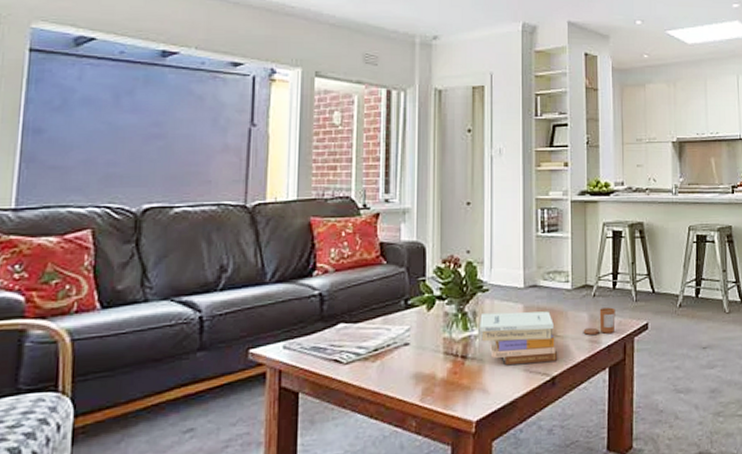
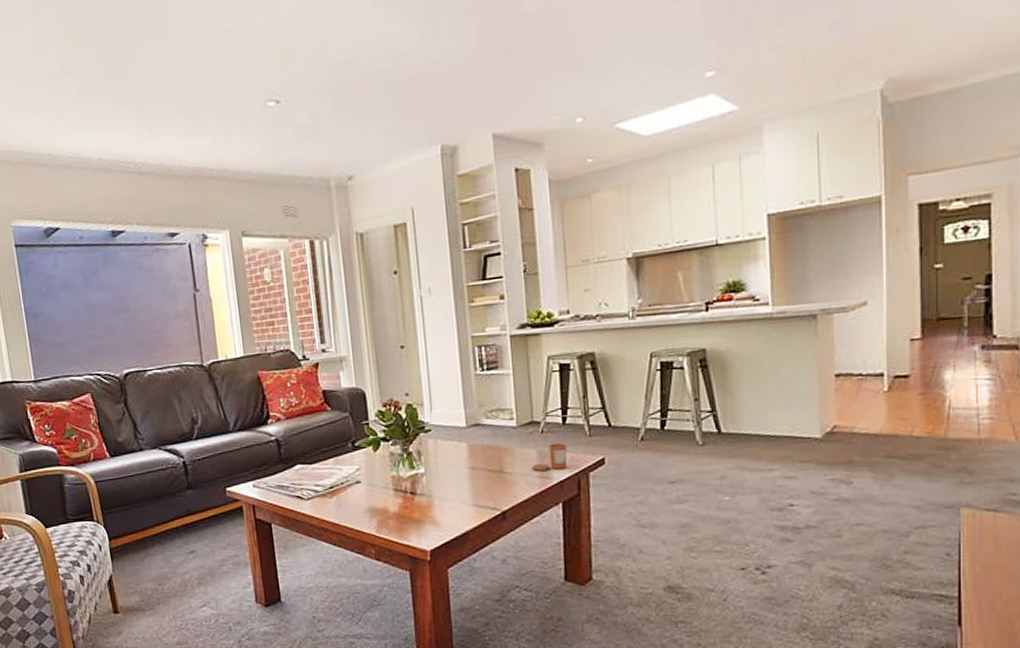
books: present [480,311,558,366] -> none [425,449,507,501]

